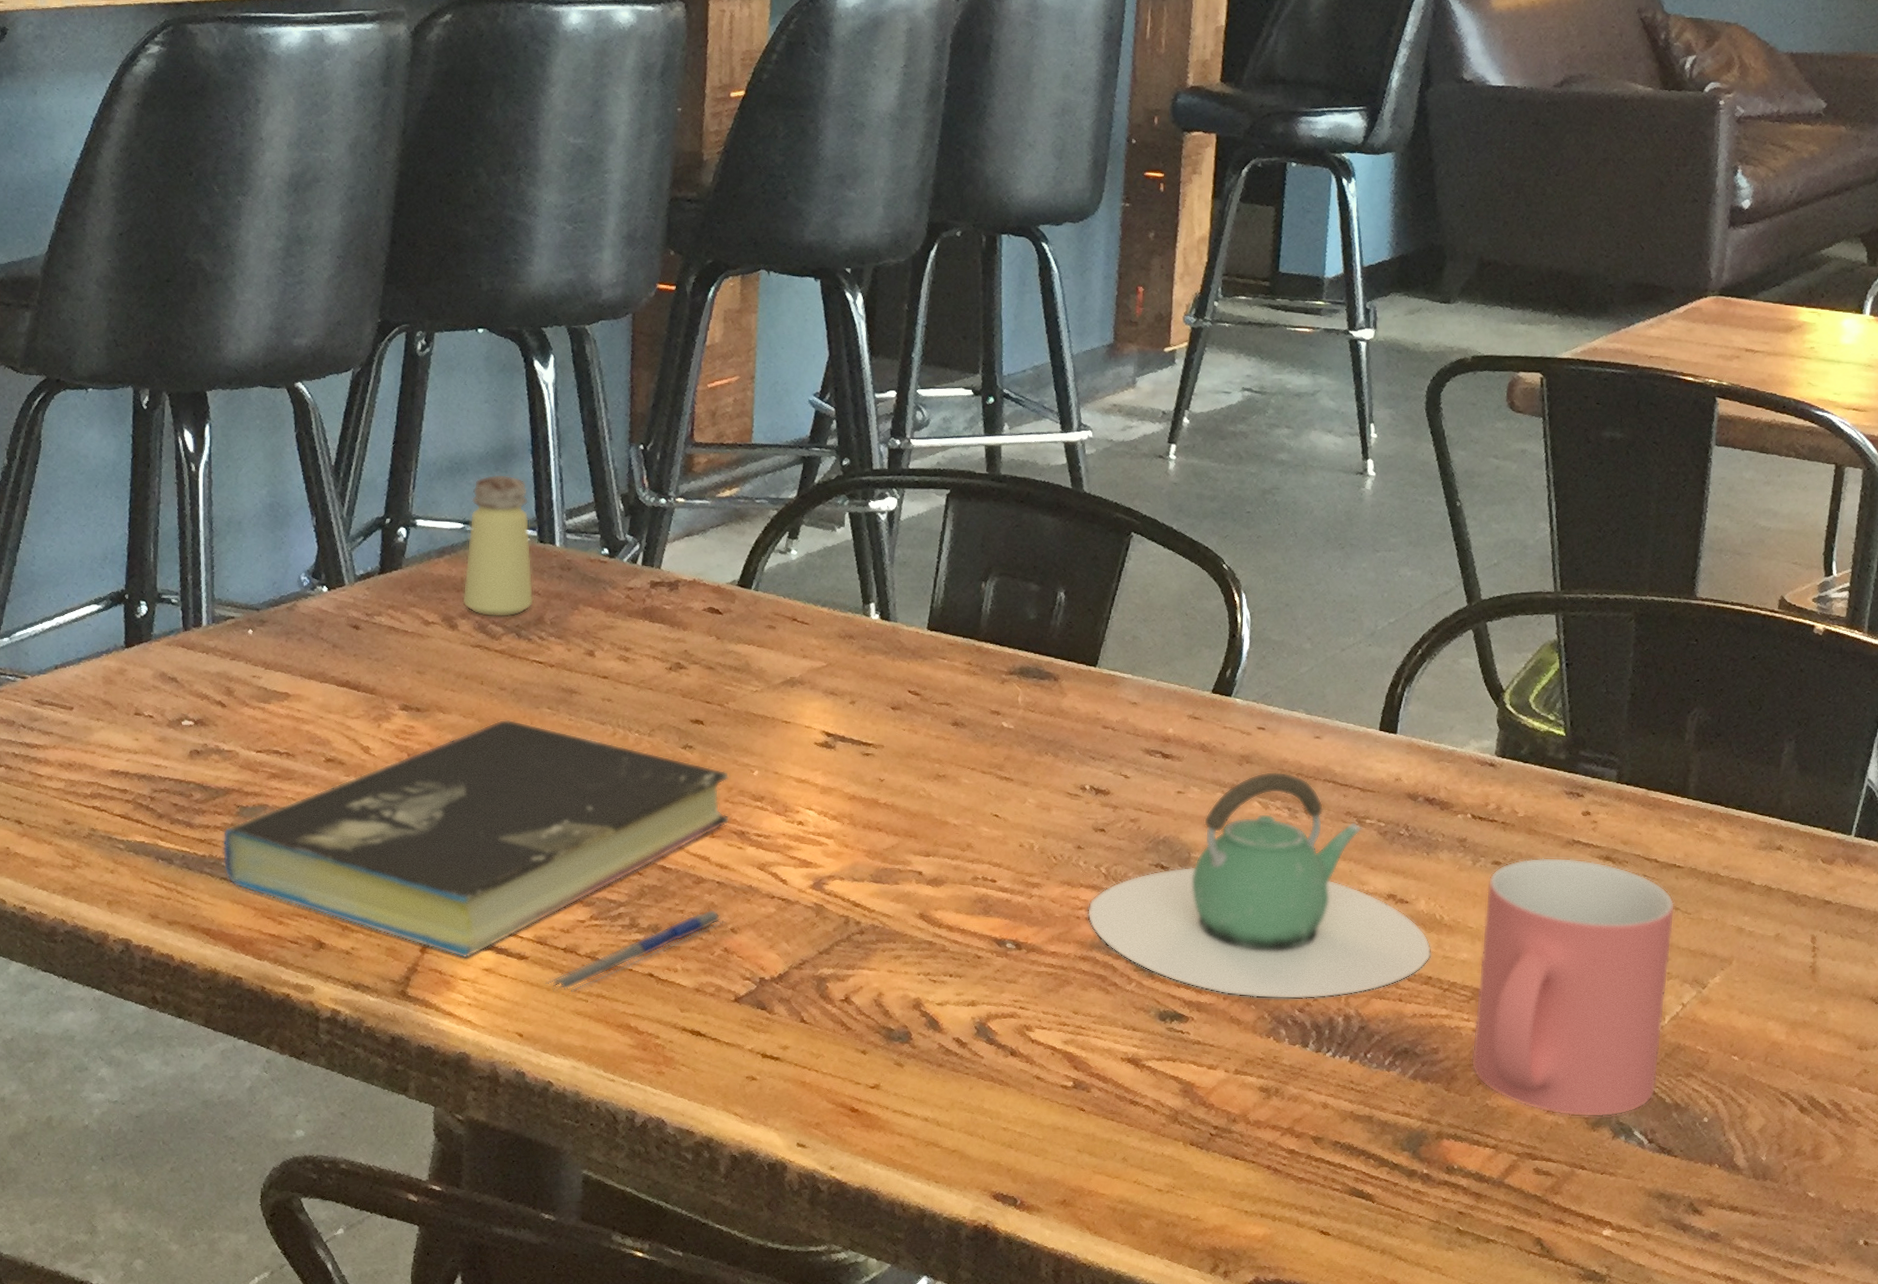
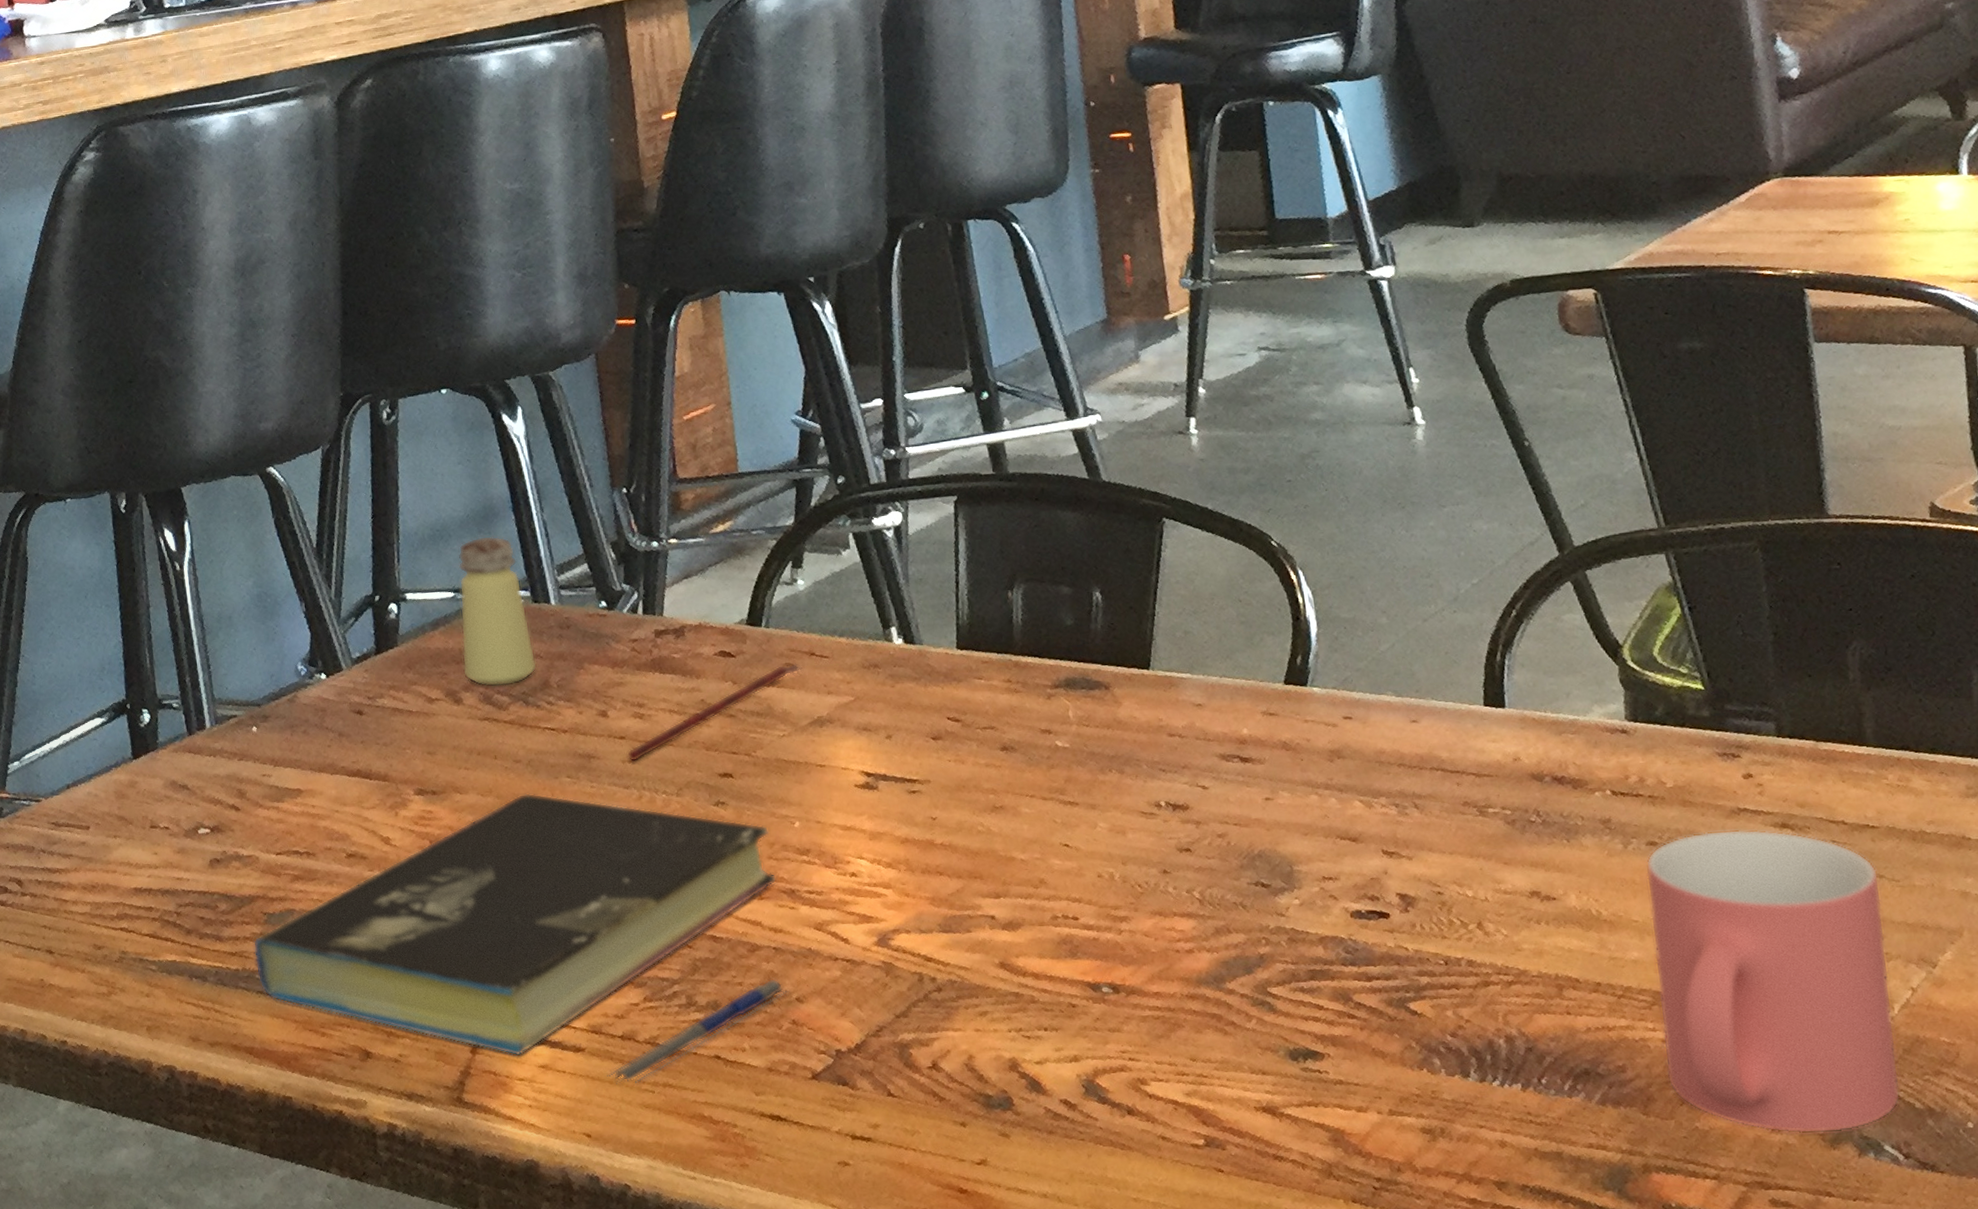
candle: none [607,626,783,701] -> present [626,663,802,762]
teapot: present [1087,771,1432,1000] -> none [1186,764,1596,1025]

